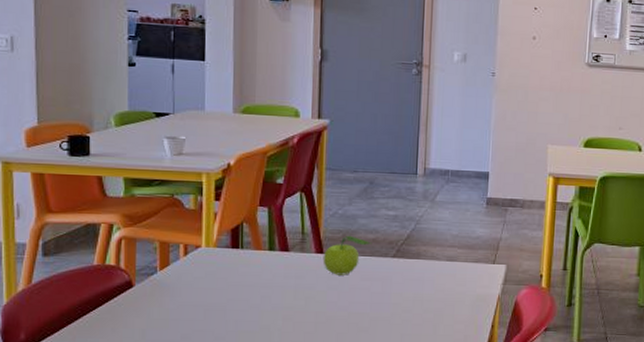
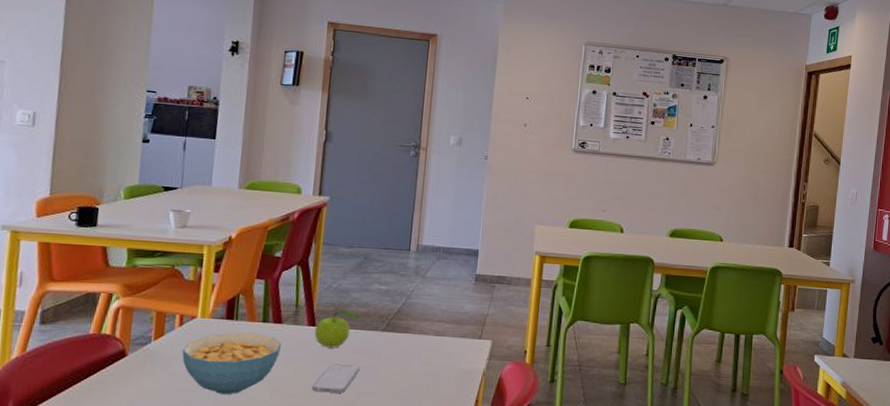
cereal bowl: none [189,261,290,323] -> present [182,332,282,394]
smartphone: none [325,291,372,320] -> present [312,364,360,393]

